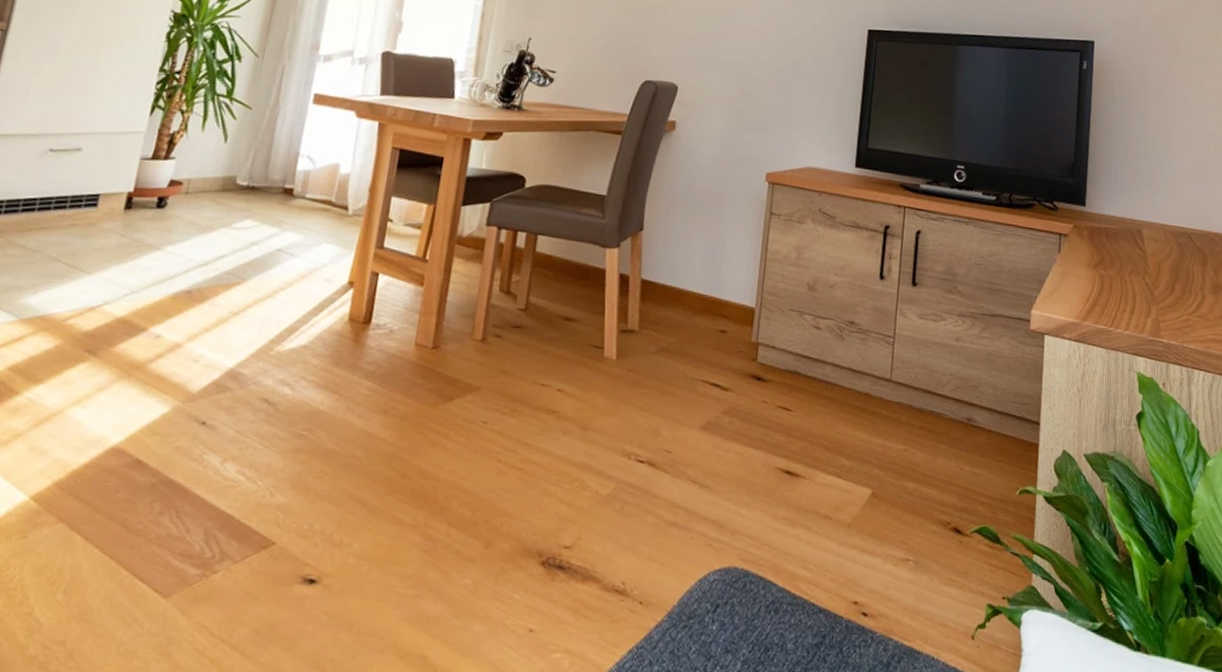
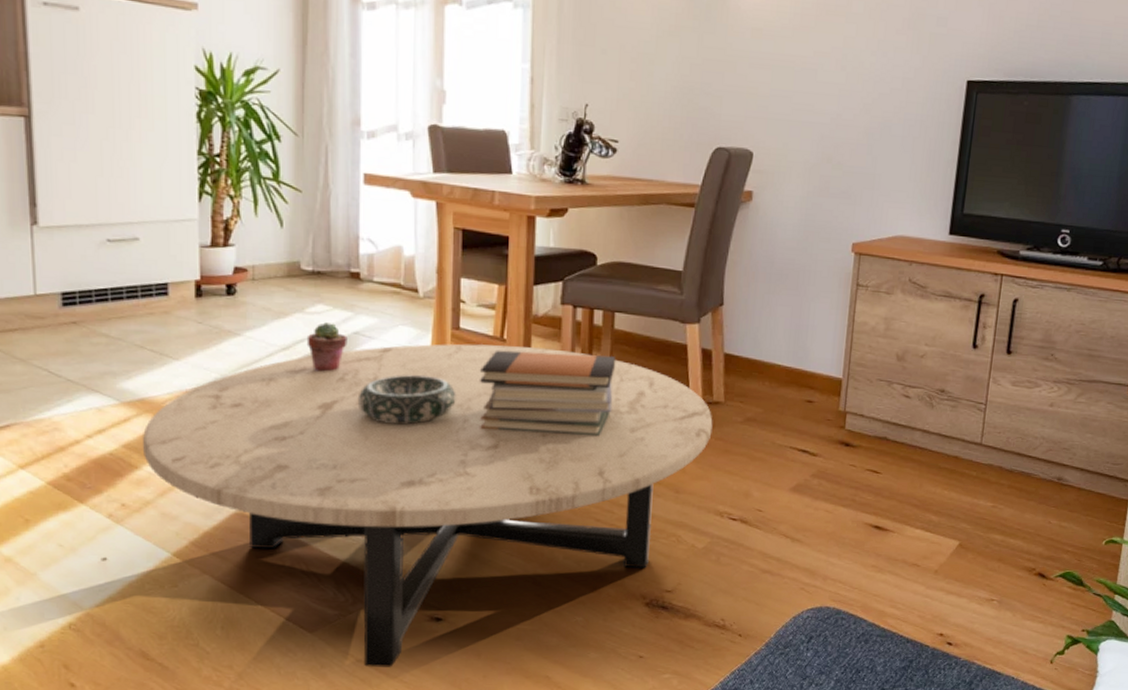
coffee table: none [28,263,626,644] -> present [142,343,713,667]
potted succulent: none [226,238,270,291] -> present [306,322,347,372]
decorative bowl: none [267,295,370,348] -> present [357,375,456,424]
book stack: none [389,270,534,366] -> present [480,350,615,437]

